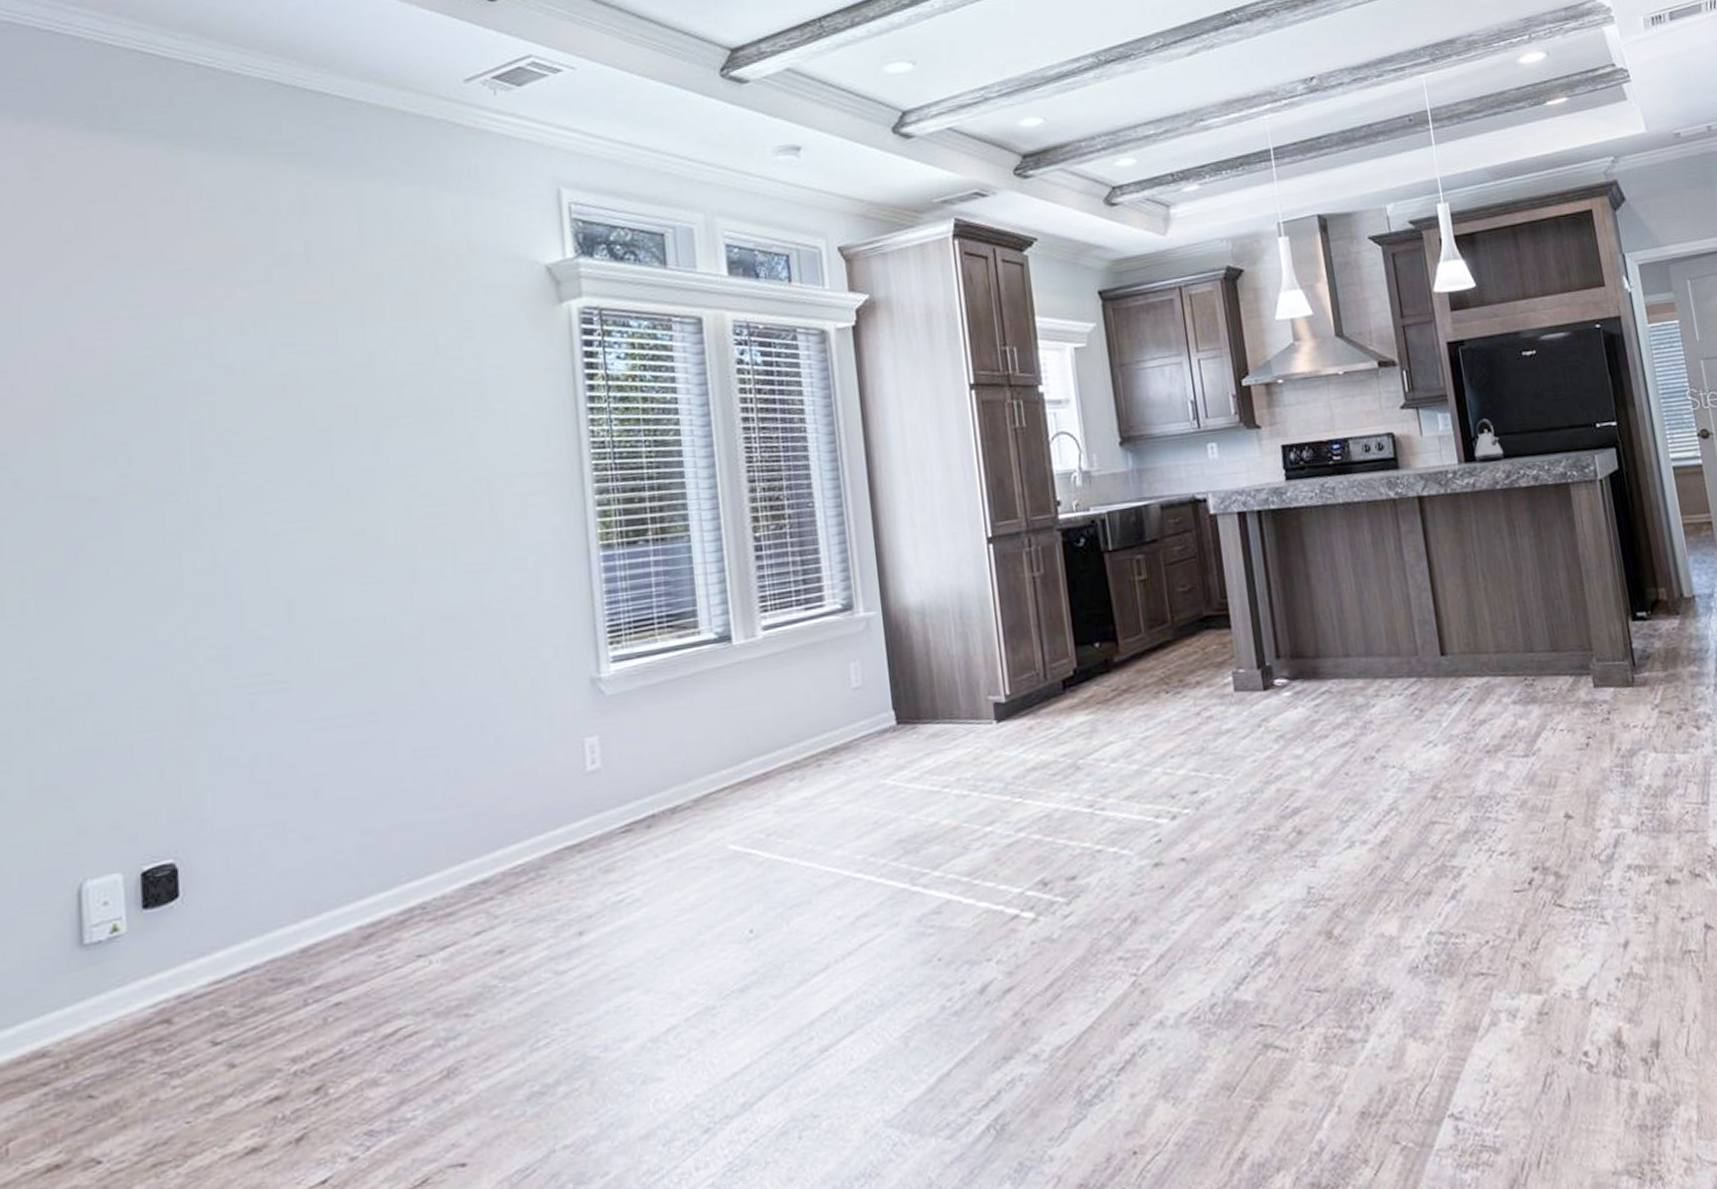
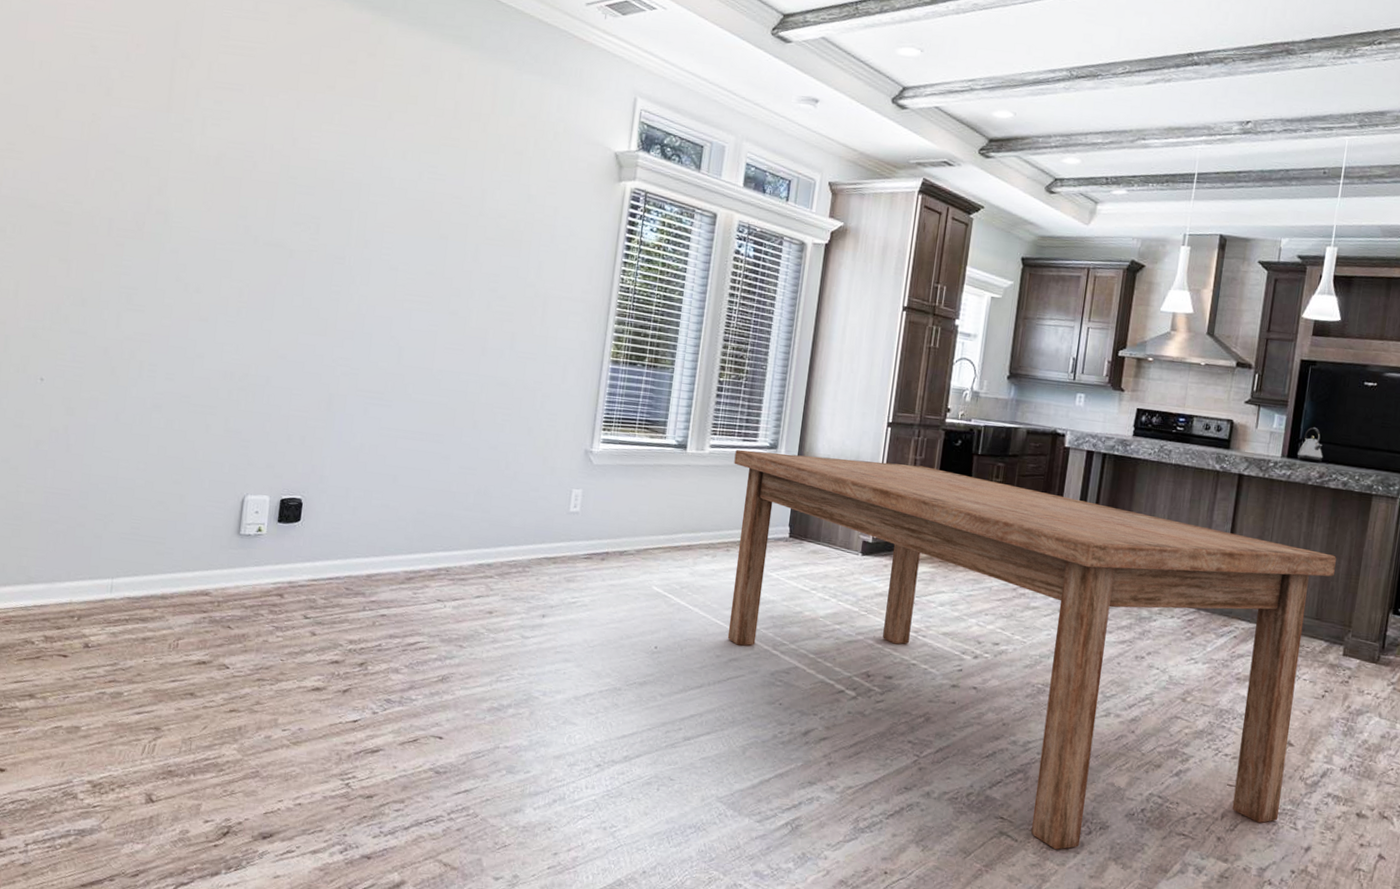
dining table: none [798,567,1583,1047] -> present [727,449,1337,850]

